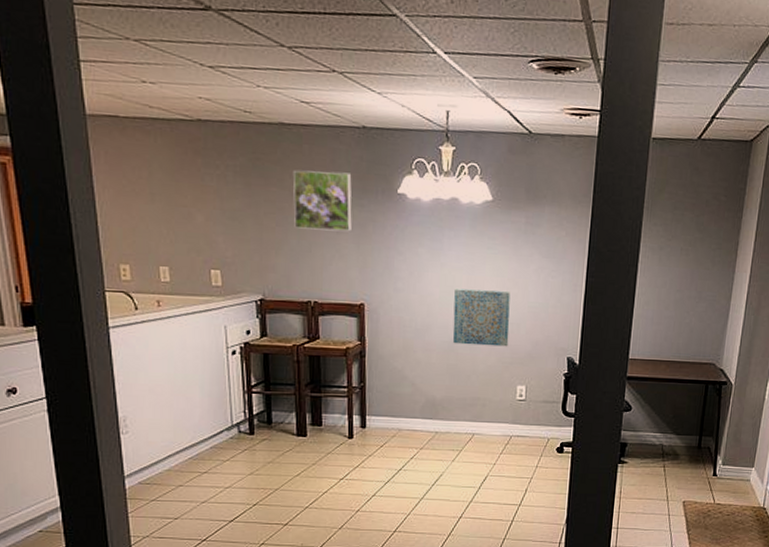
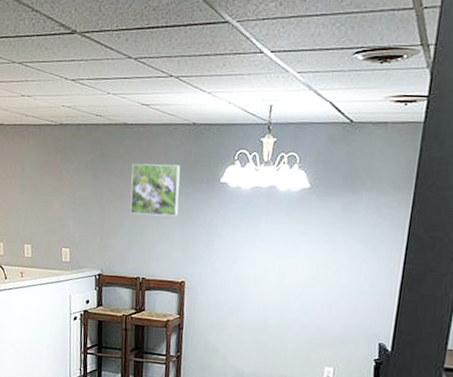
wall art: present [453,288,511,347] -> none [264,271,323,329]

